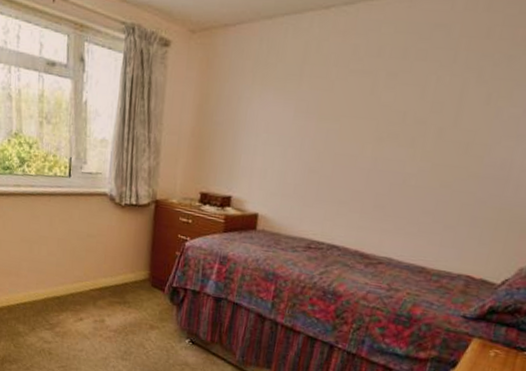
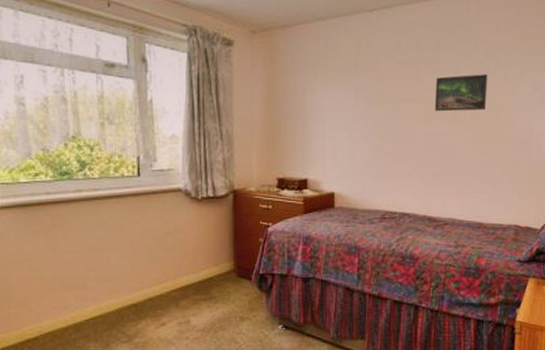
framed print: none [387,89,465,136] -> present [434,74,488,112]

